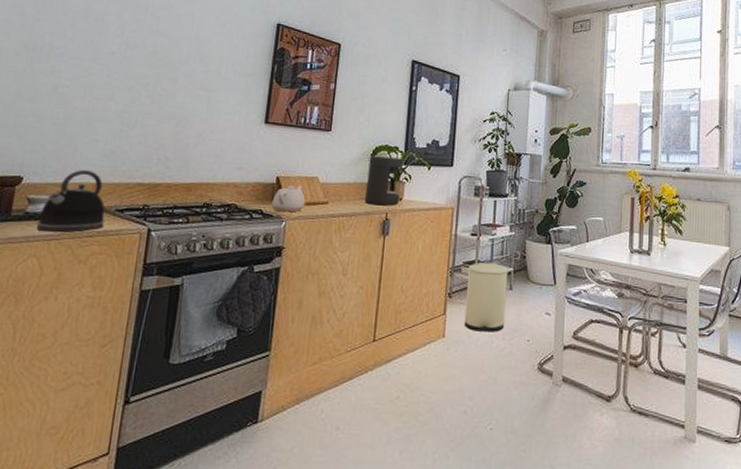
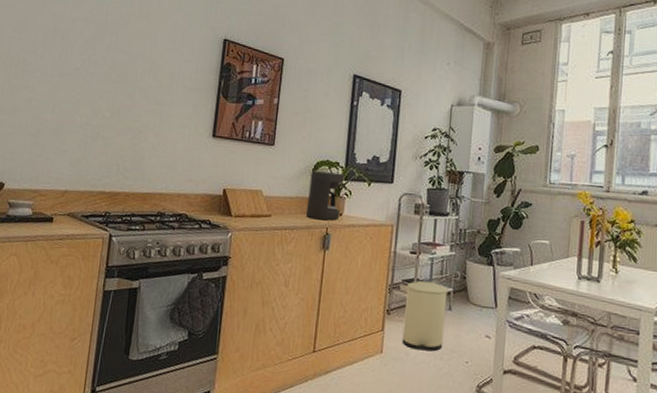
kettle: present [36,170,105,233] -> none [16,178,73,235]
teapot: present [271,185,306,213] -> none [218,197,250,224]

